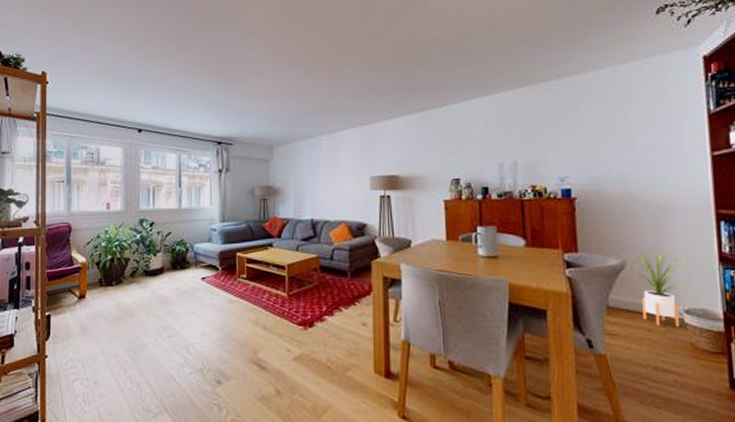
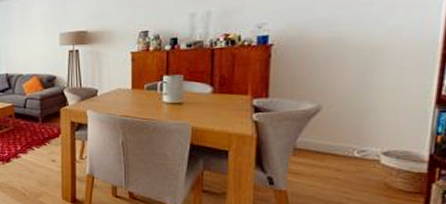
house plant: present [629,248,689,327] -> none [326,93,398,168]

